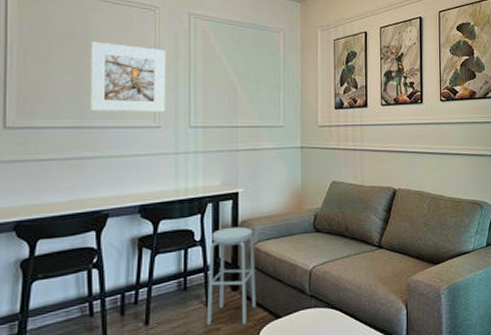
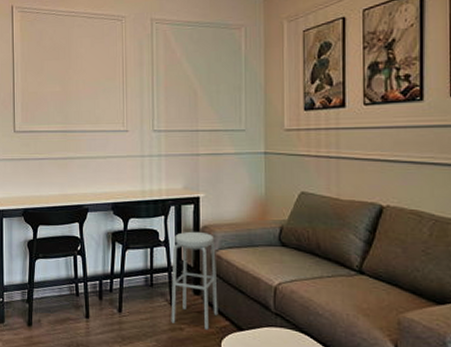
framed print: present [90,41,166,113] -> none [71,54,132,118]

